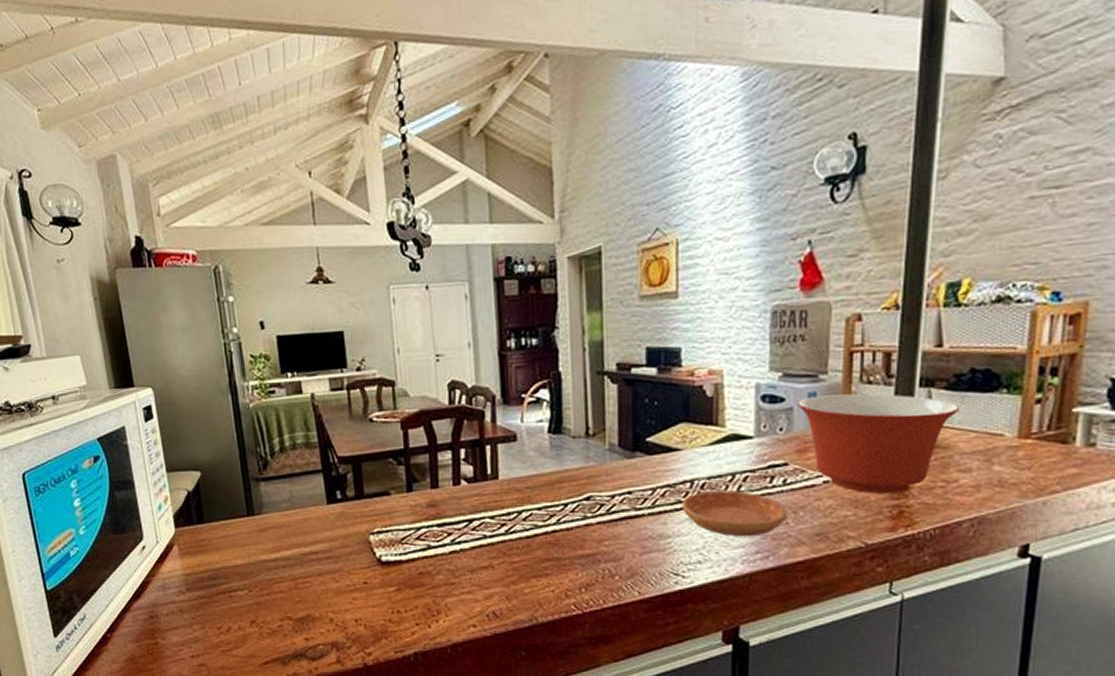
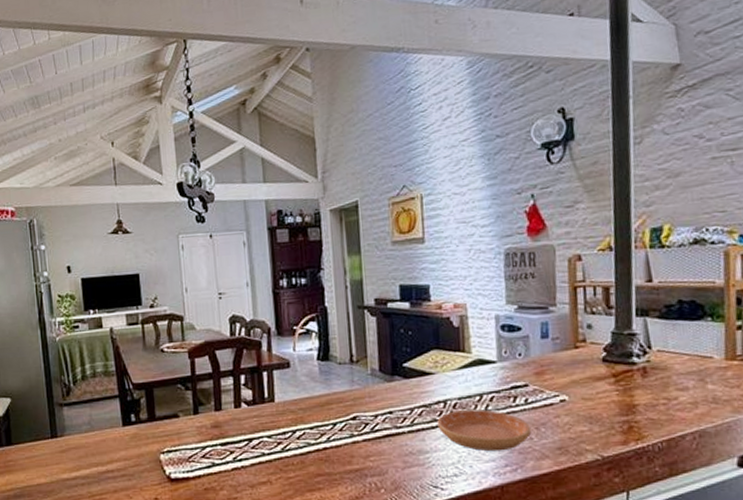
mixing bowl: present [798,393,959,494] -> none [533,322,672,411]

